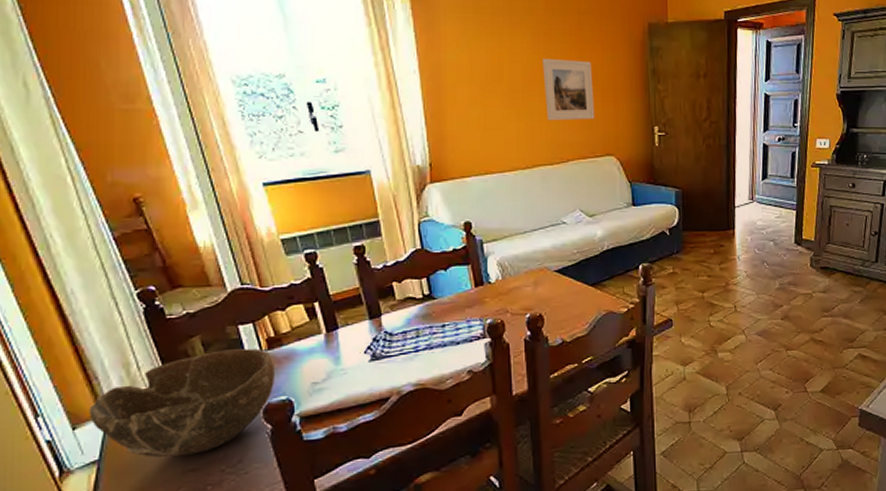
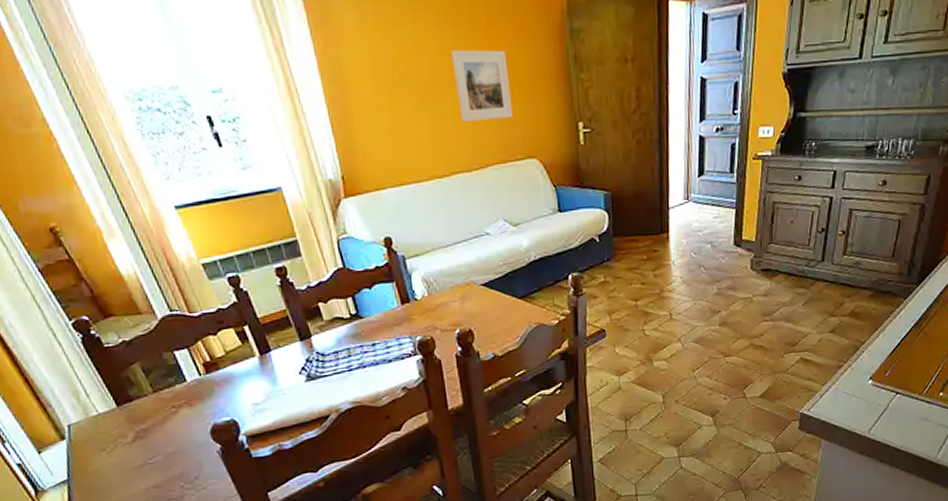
bowl: present [89,348,274,457] -> none [49,373,218,476]

